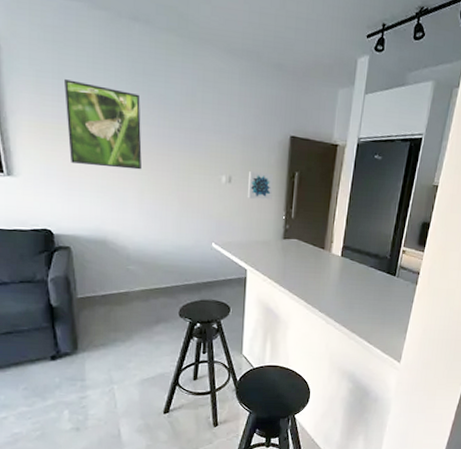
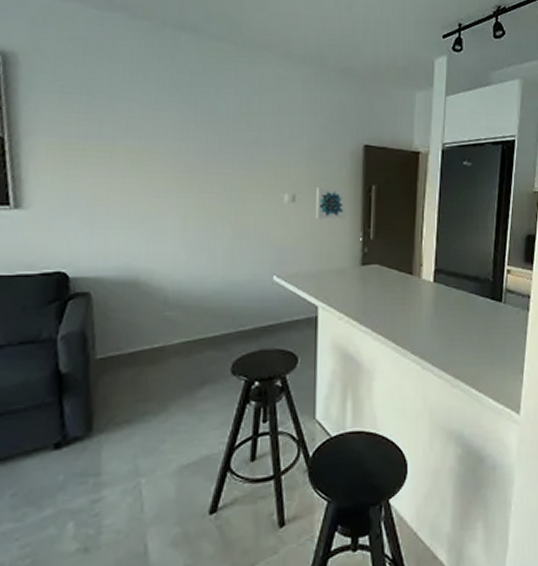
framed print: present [64,79,142,170] -> none [94,94,186,193]

